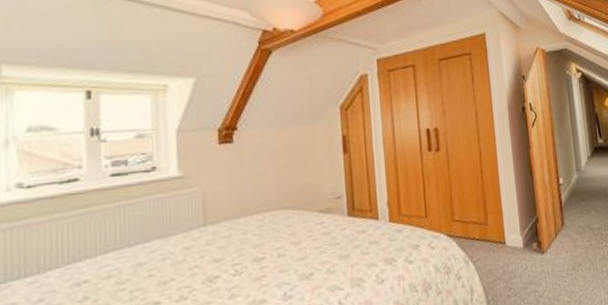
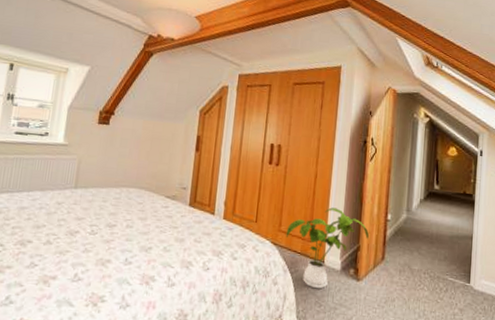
house plant: none [460,183,545,273] -> present [285,207,369,289]

